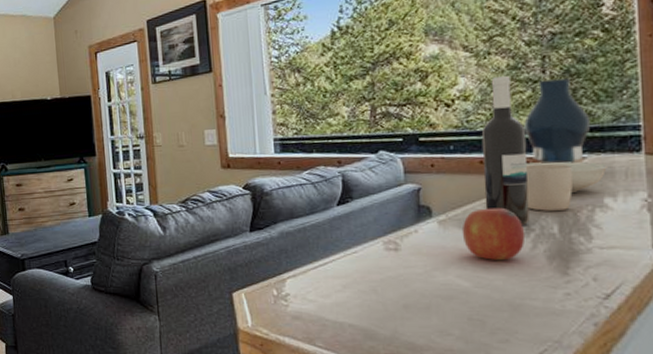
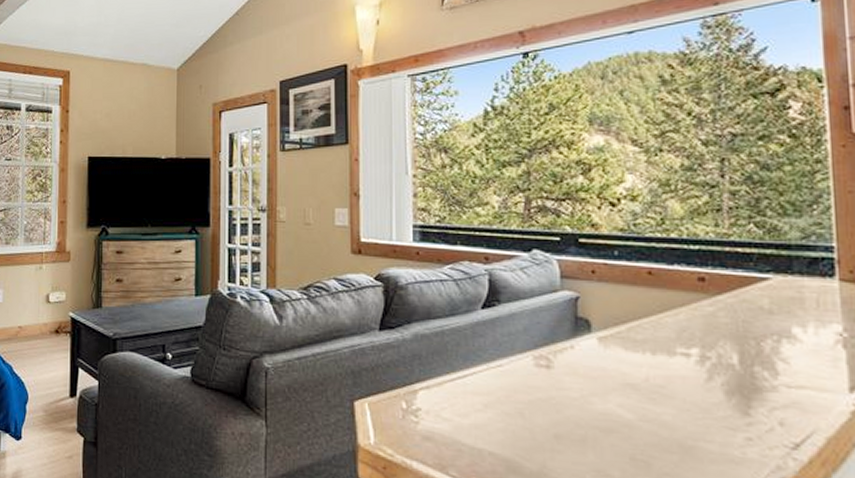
fruit: present [462,207,526,261] -> none [625,327,700,392]
wine bottle: present [482,76,530,225] -> none [650,177,705,351]
vase: present [524,78,591,164] -> none [699,185,777,285]
mug: present [525,163,574,212] -> none [700,280,756,339]
bowl: present [526,161,607,192] -> none [702,279,795,318]

